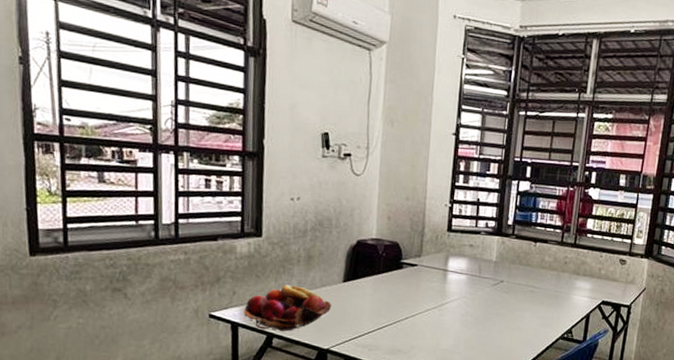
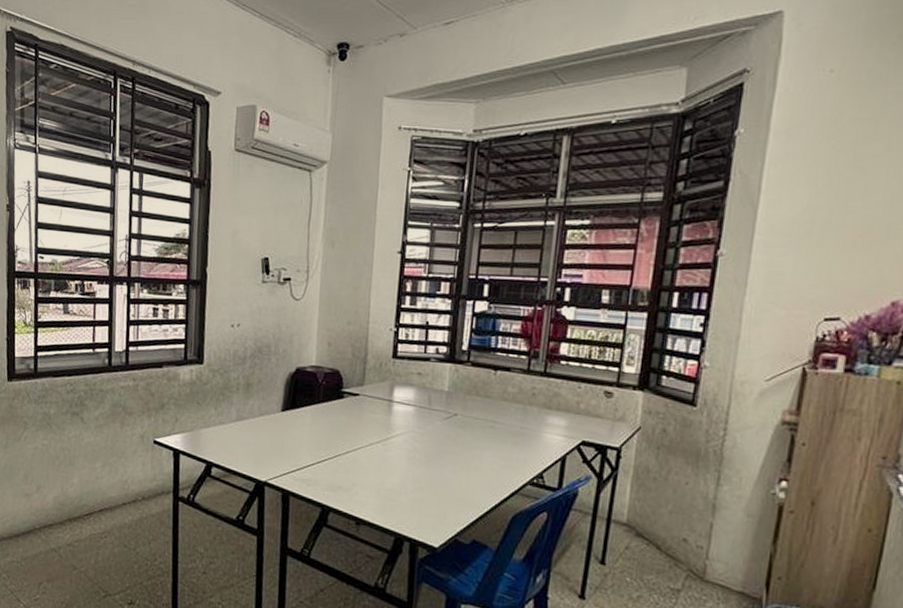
fruit basket: present [244,285,331,331] -> none [185,413,269,461]

